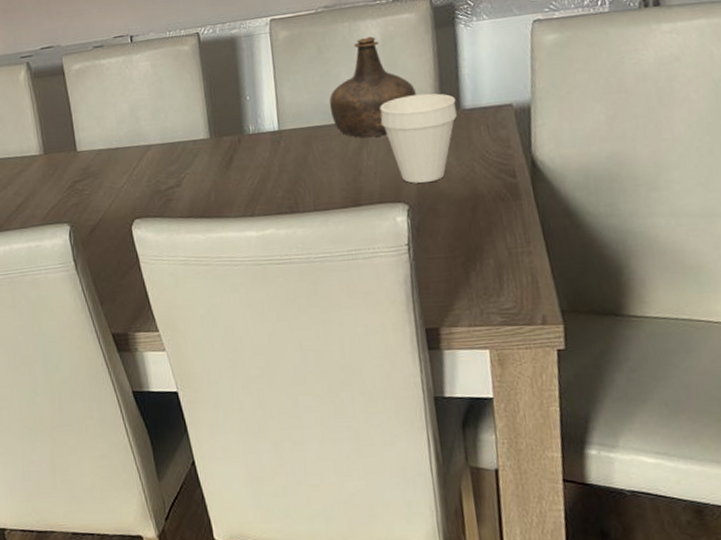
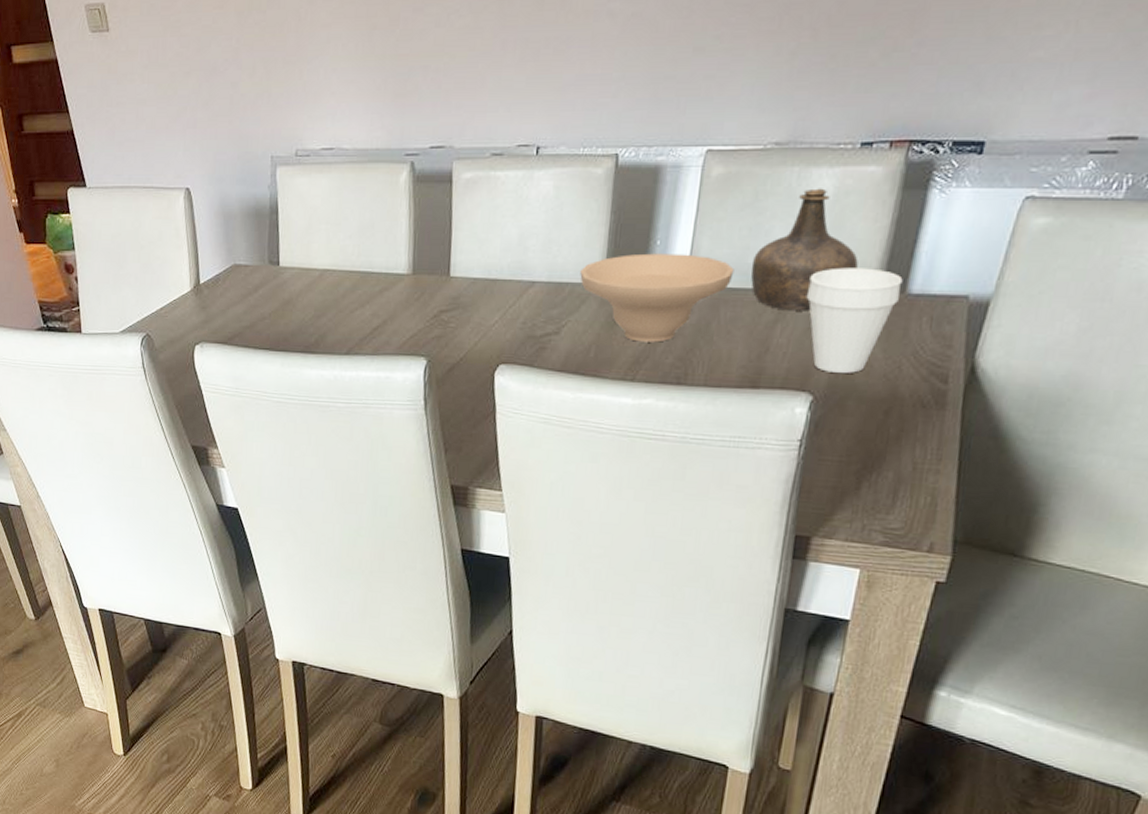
bowl: none [187,103,317,182] -> present [580,253,734,343]

